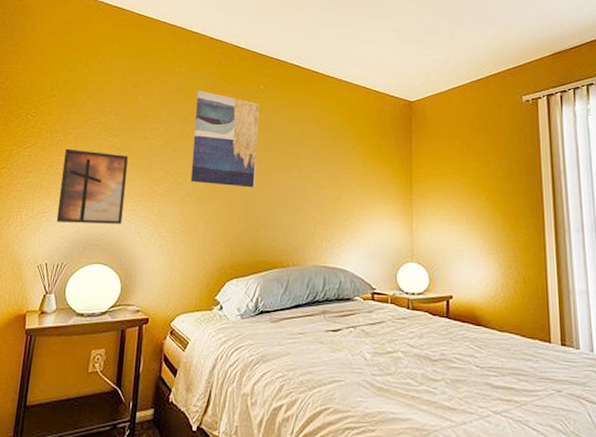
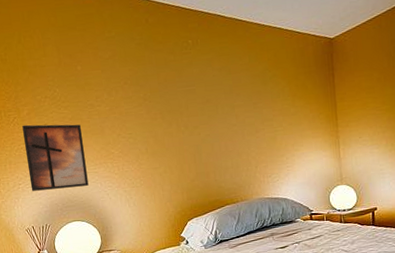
wall art: present [190,90,260,188] -> none [130,53,200,141]

